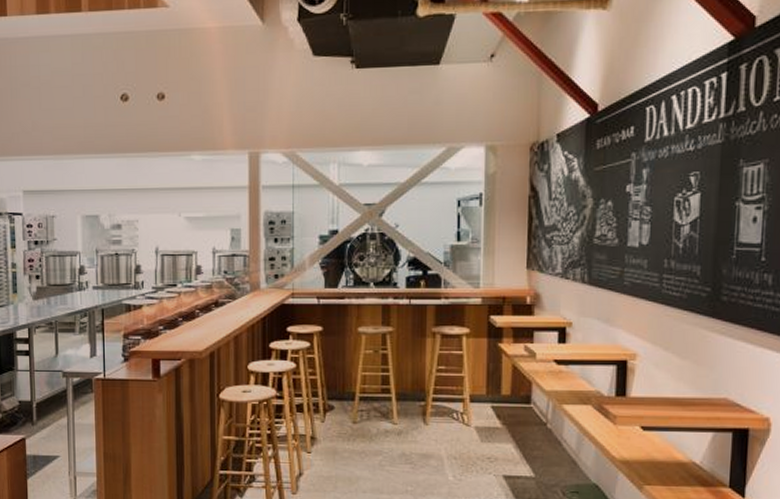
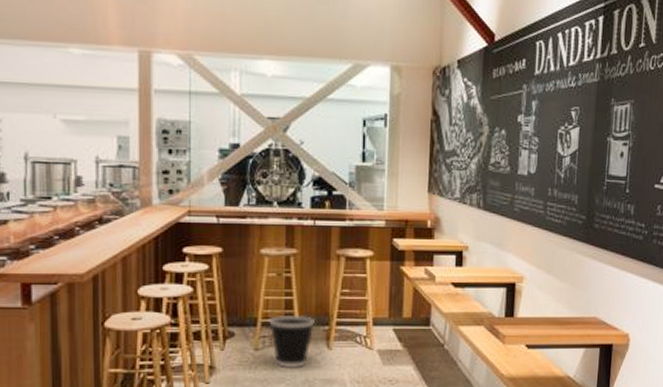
wastebasket: none [366,391,411,442] -> present [269,316,315,369]

